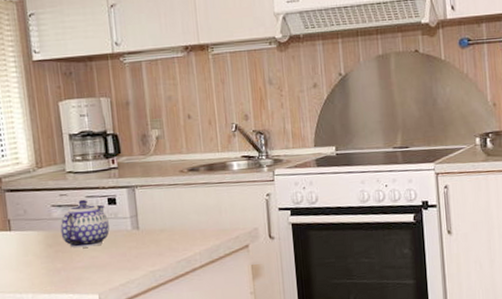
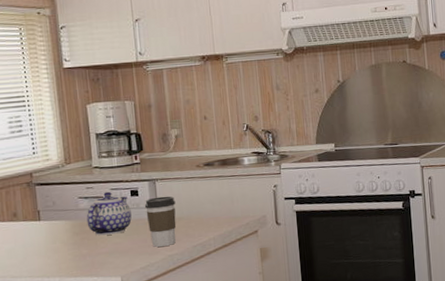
coffee cup: none [123,204,159,262] -> present [144,196,177,247]

